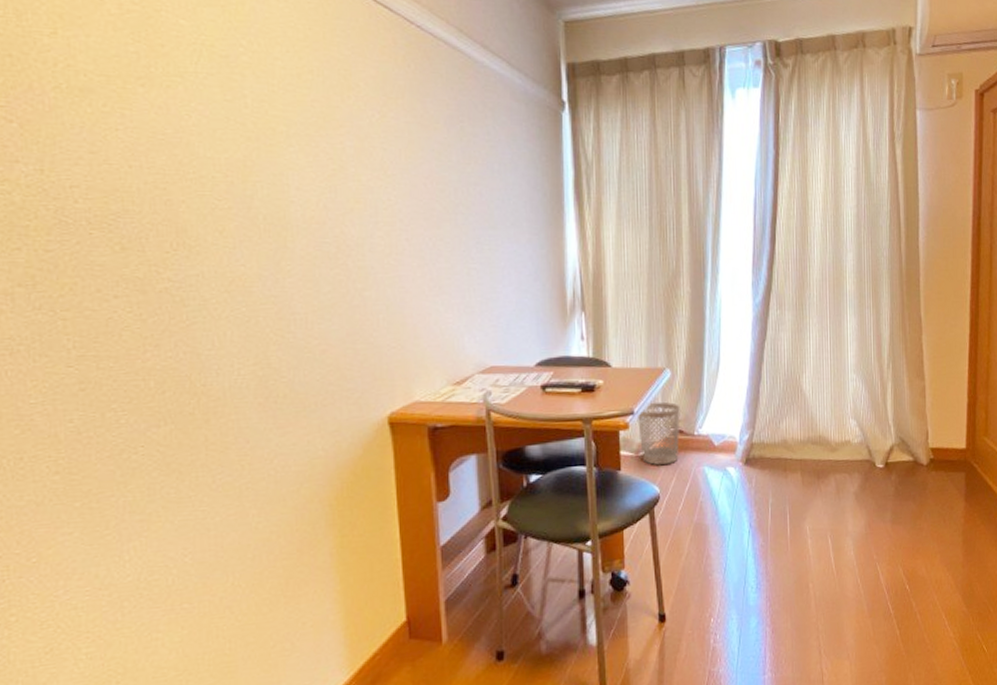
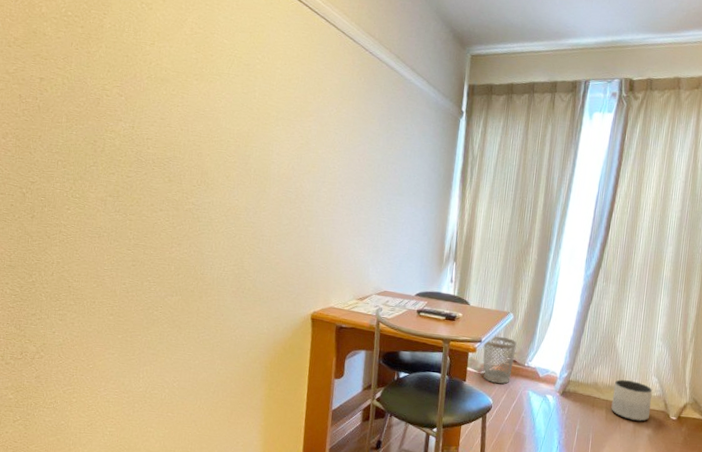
planter: none [806,429,852,479] -> present [611,379,652,422]

